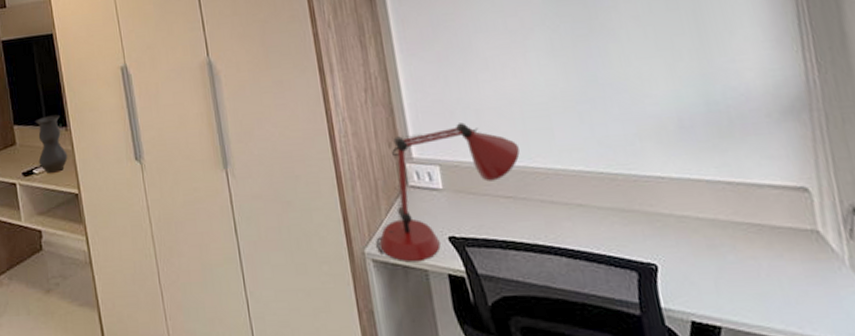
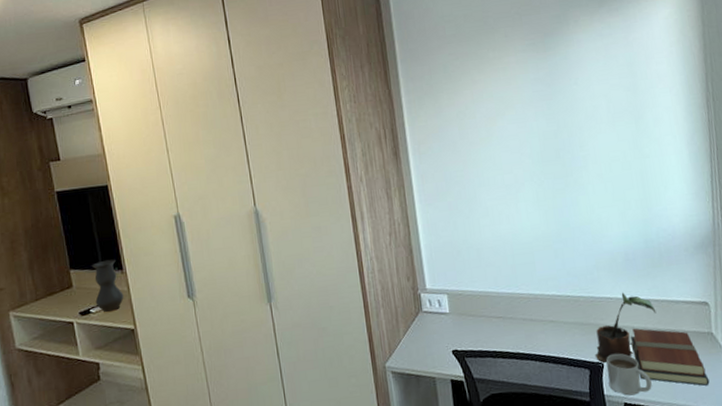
desk lamp: present [376,123,520,261] -> none [395,259,509,372]
potted plant: none [643,170,731,263] -> present [596,292,657,362]
mug: none [661,252,732,312] -> present [606,353,652,396]
books: none [693,219,821,305] -> present [630,328,710,386]

